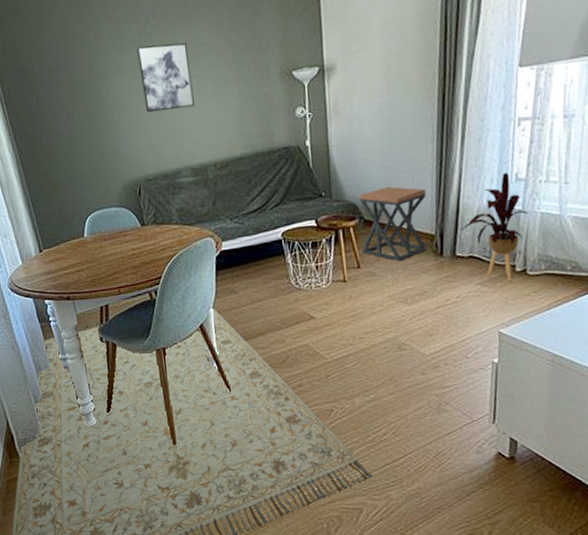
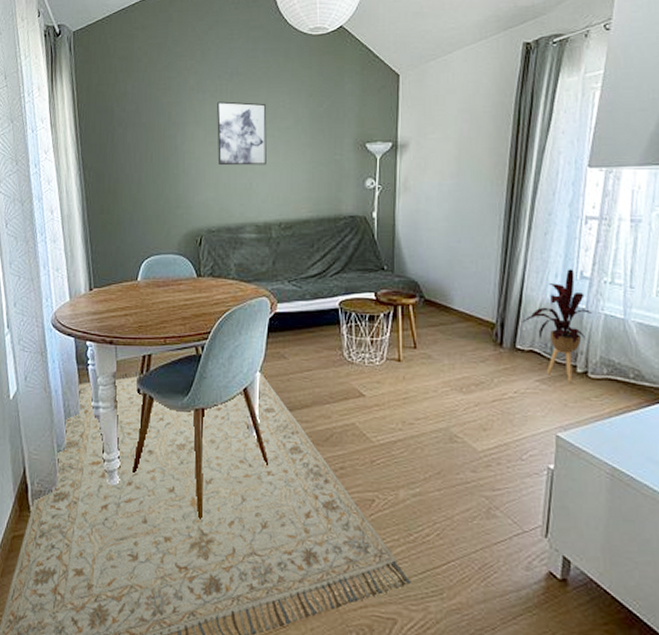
stool: present [360,186,427,261] -> none [420,268,489,346]

